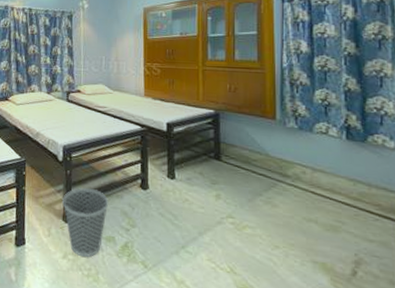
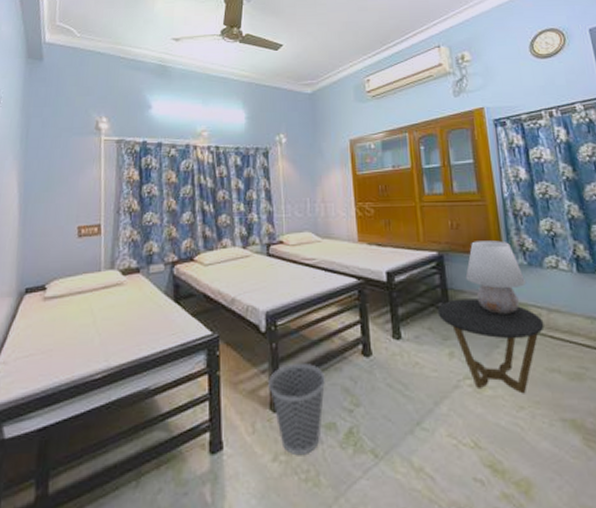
side table: none [209,151,307,236] -> present [437,299,545,394]
table lamp: none [238,104,295,169] -> present [465,240,527,314]

